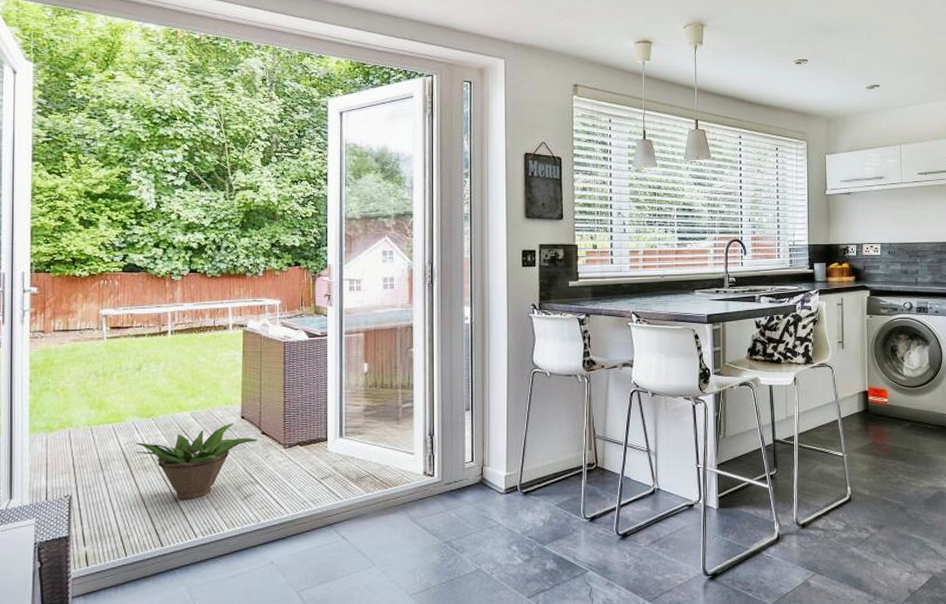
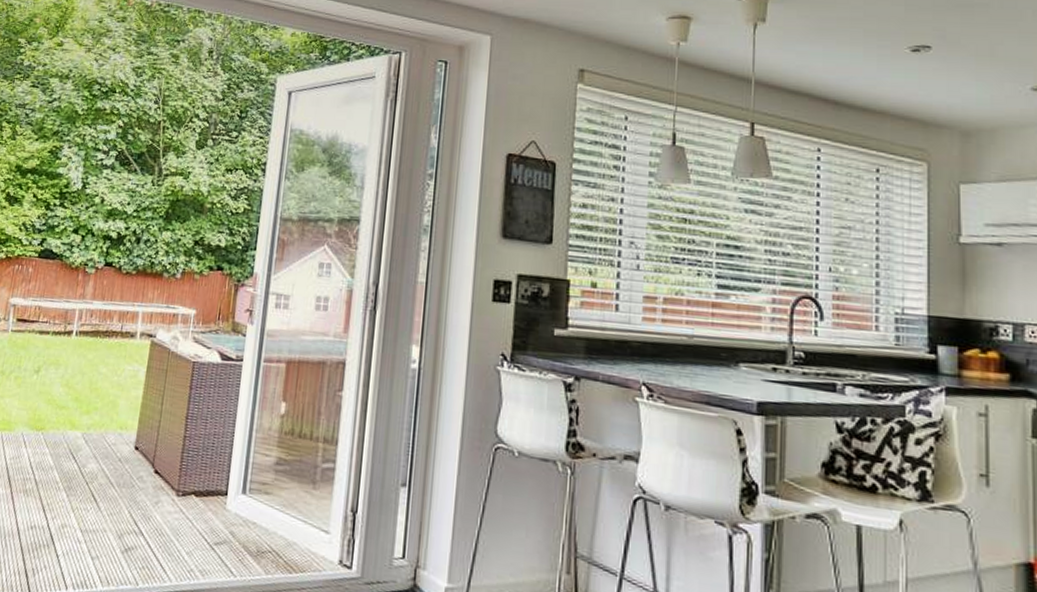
decorative plant: present [135,423,258,499] -> none [20,453,149,540]

